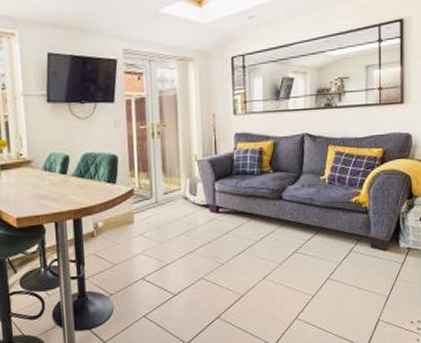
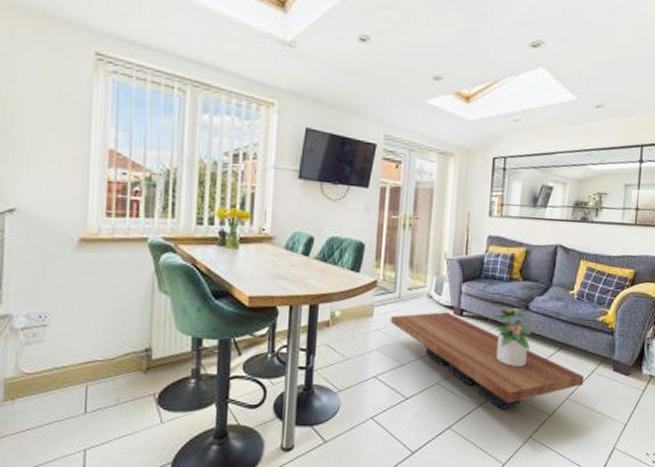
coffee table: none [150,211,343,296] -> present [390,312,585,411]
potted plant: none [244,199,288,254] -> present [488,308,532,366]

